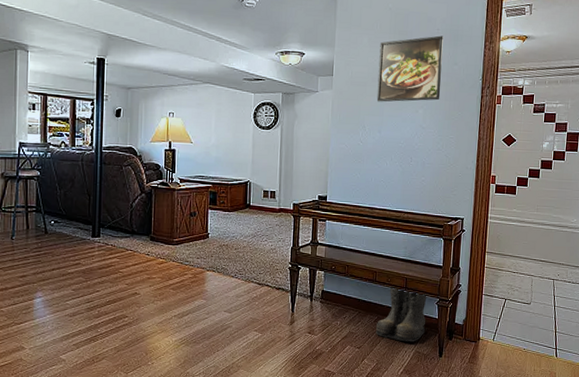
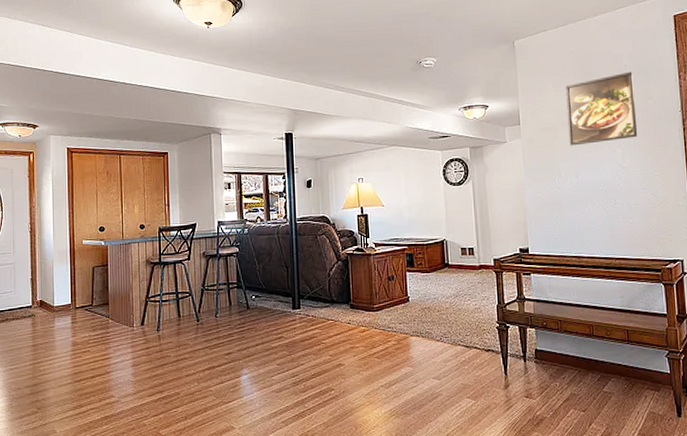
boots: present [375,286,427,342] -> none [600,340,659,402]

